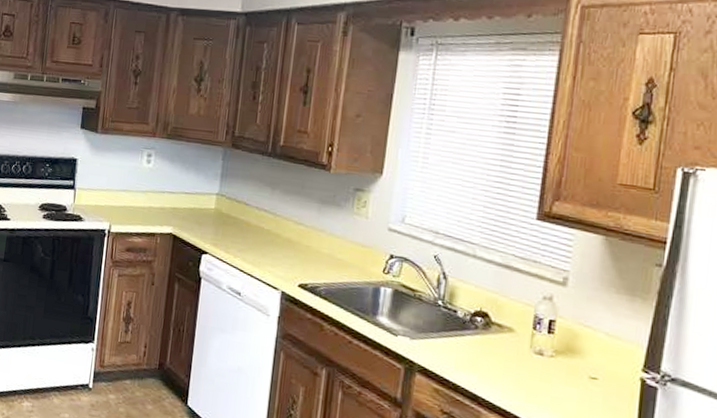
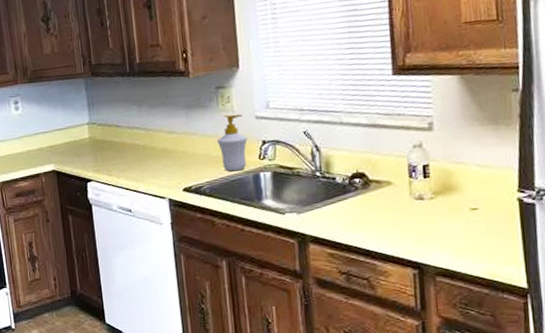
soap bottle: none [343,218,376,280] -> present [216,114,248,172]

